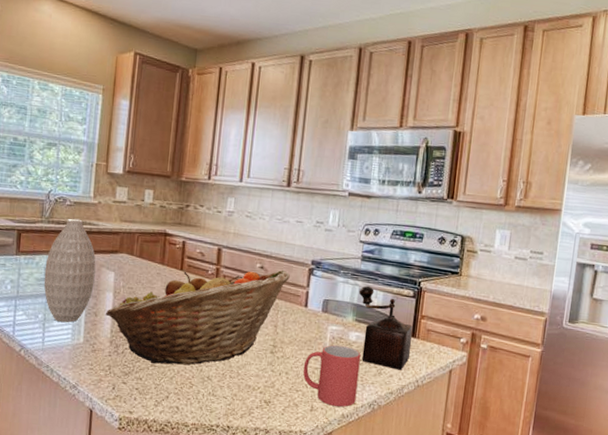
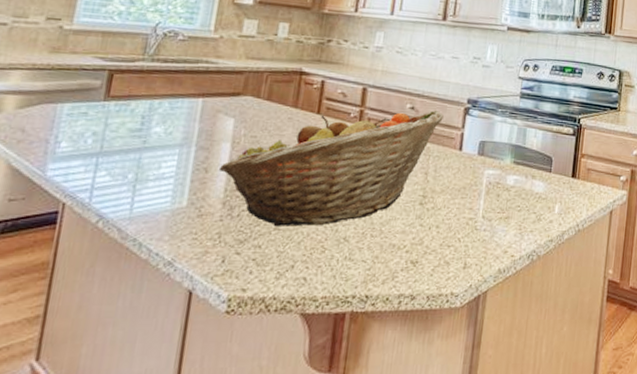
vase: present [43,218,96,323] -> none [138,56,212,183]
mug: present [303,344,361,407] -> none [455,190,520,261]
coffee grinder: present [358,285,413,370] -> none [517,124,573,215]

